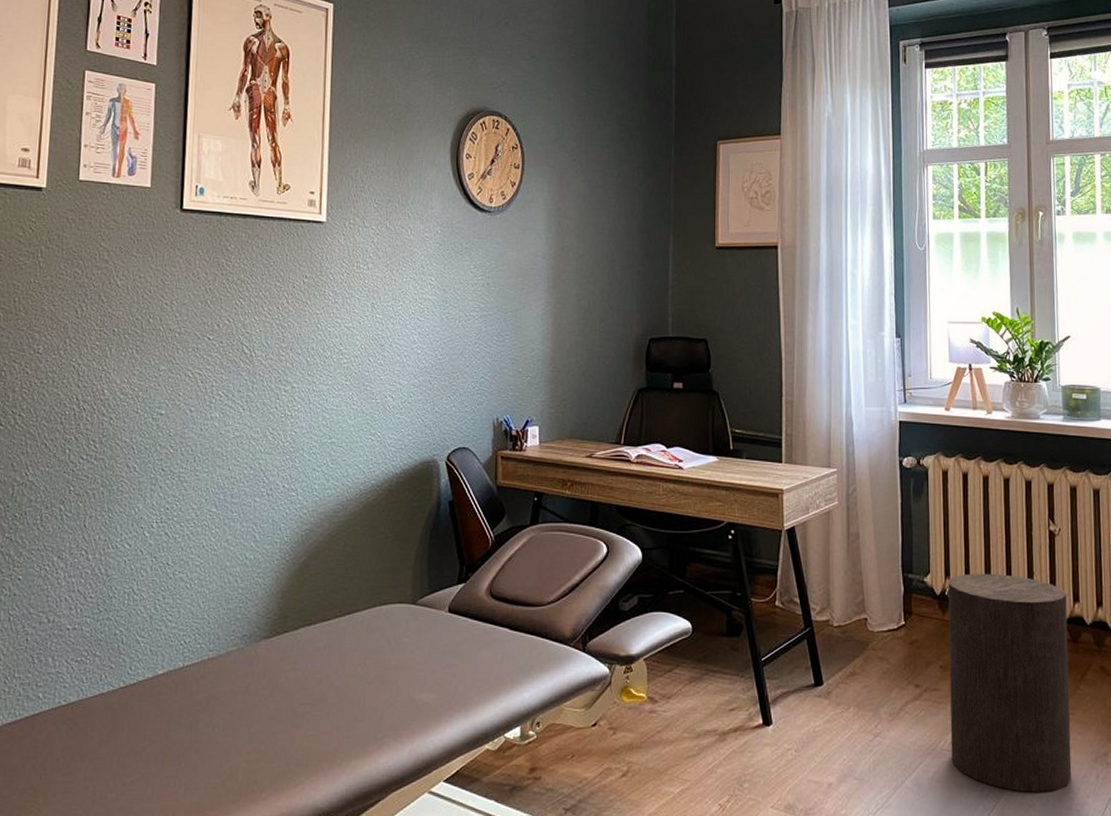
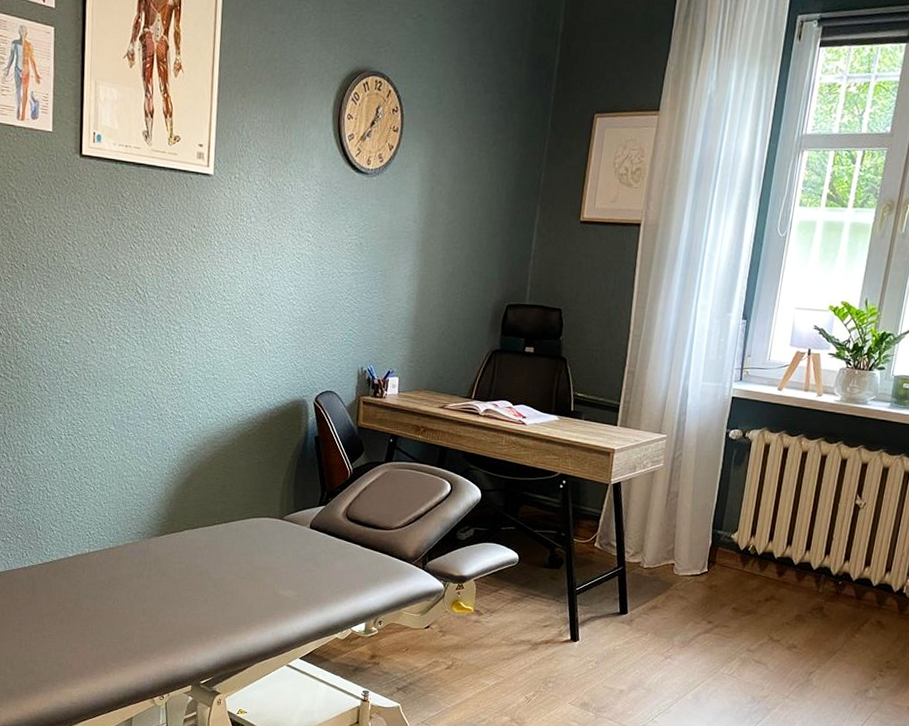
stool: present [948,573,1072,792] -> none [729,534,859,714]

